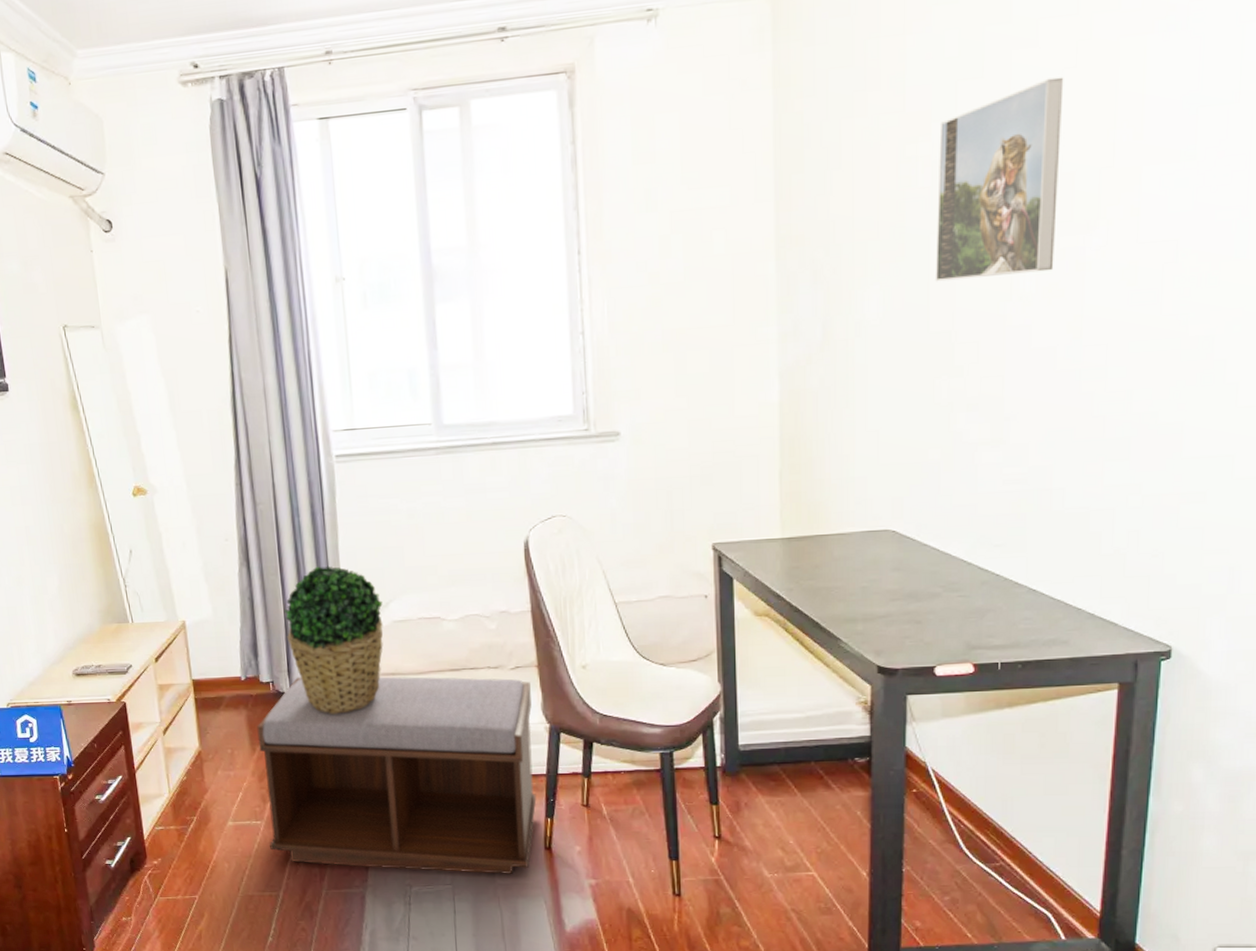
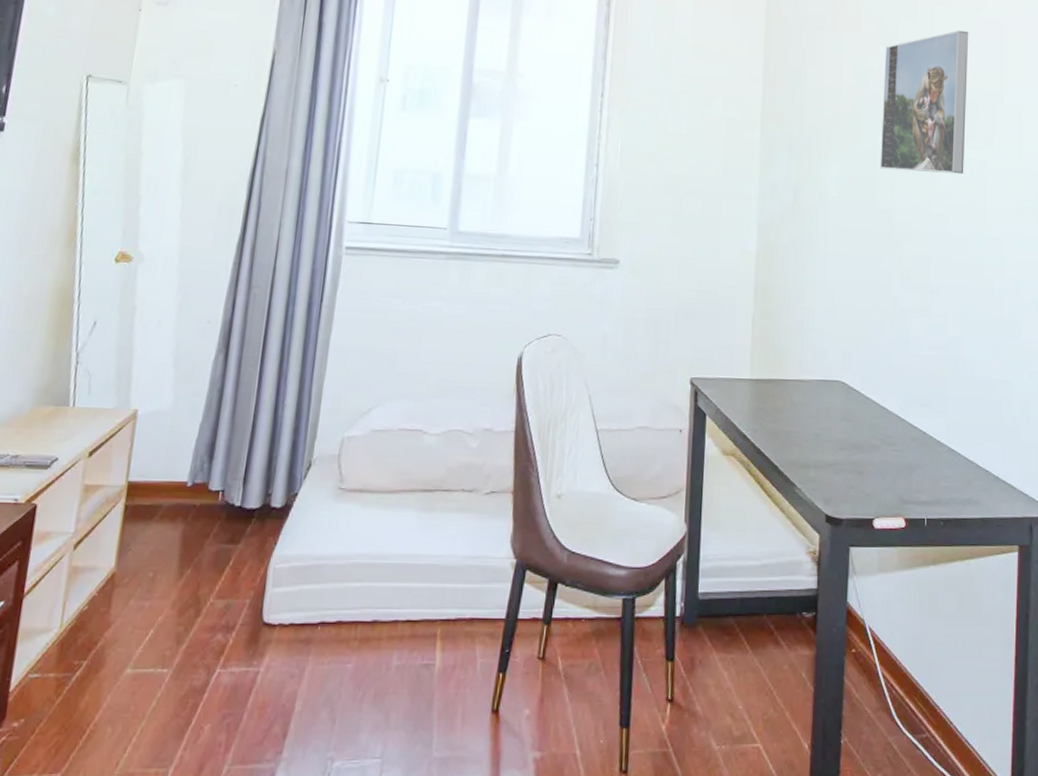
bench: present [257,676,537,874] -> none [171,487,503,744]
potted plant: present [285,565,384,714] -> none [251,361,365,535]

